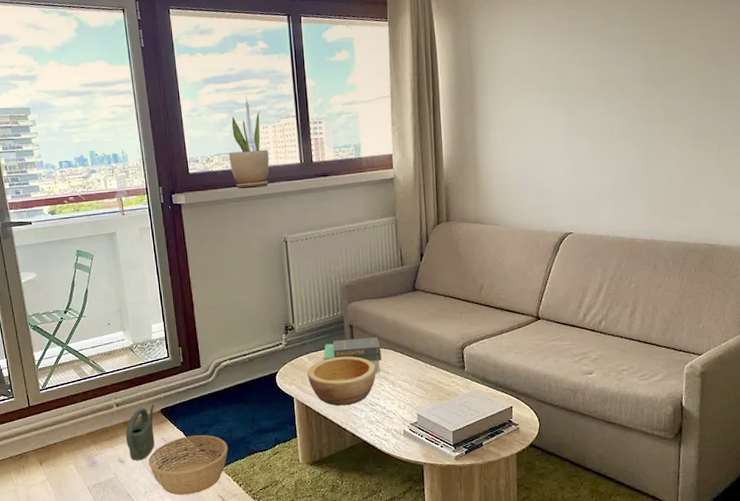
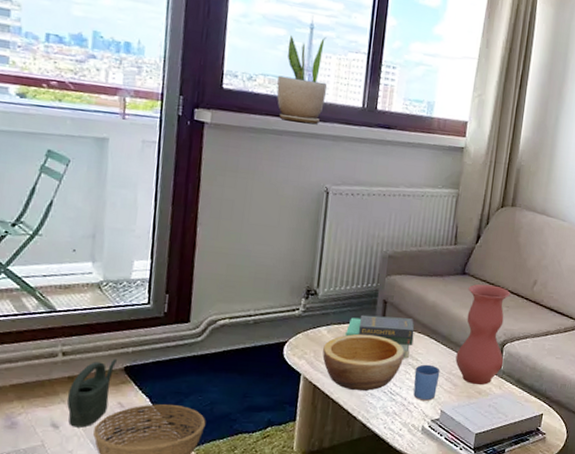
mug: none [388,375,411,408] -> present [413,364,440,401]
vase: none [421,296,466,388] -> present [455,284,511,385]

